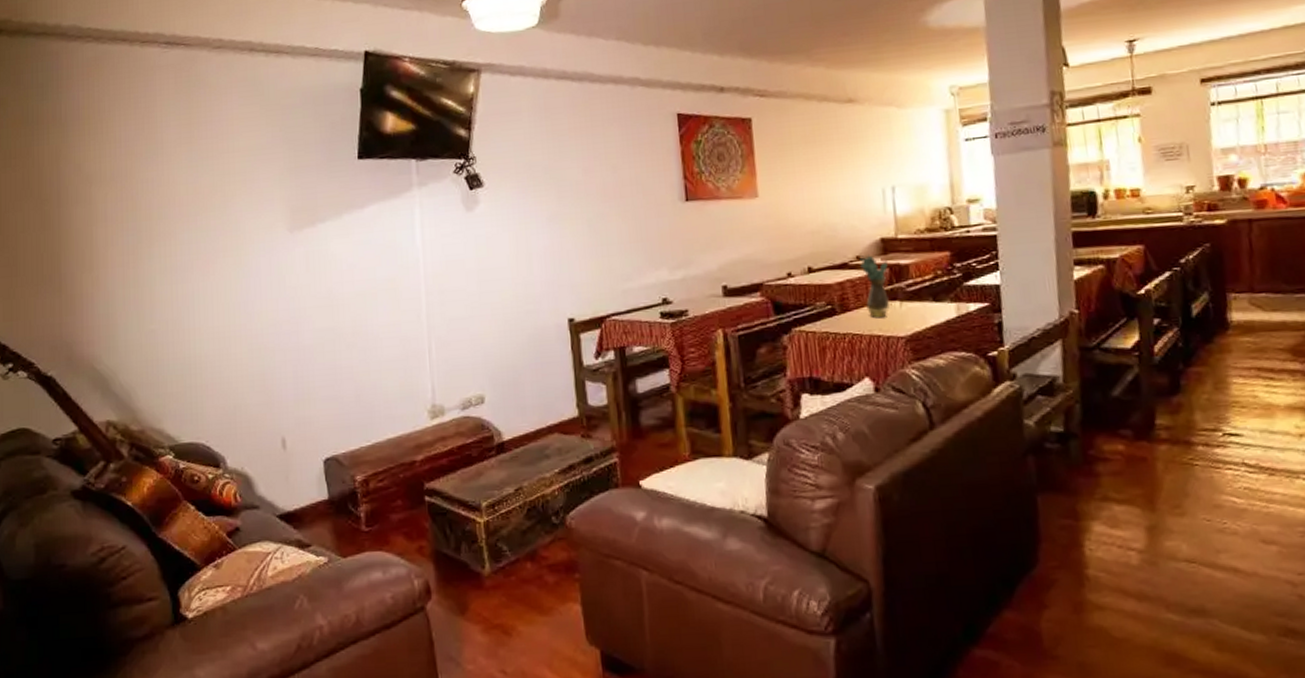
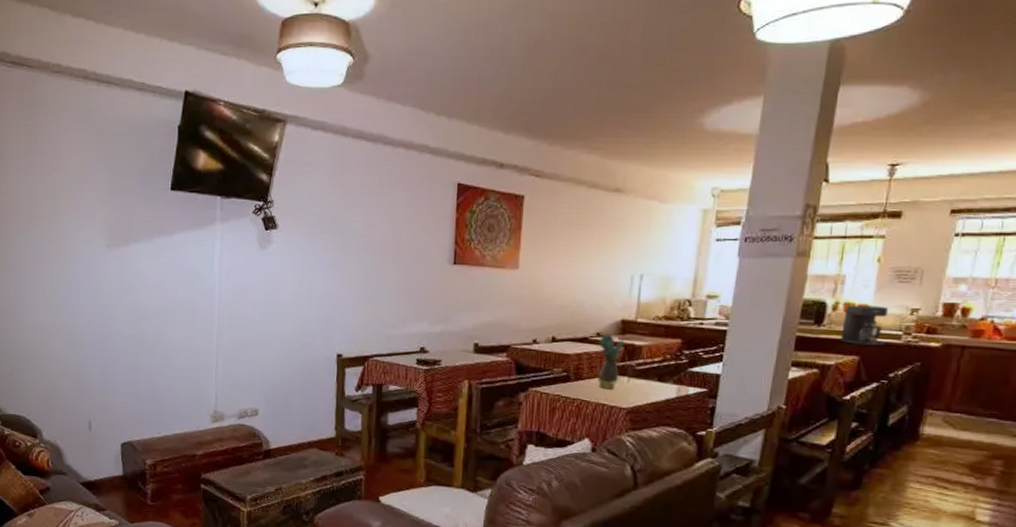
coffee maker: none [1117,187,1169,234] -> present [839,304,888,346]

